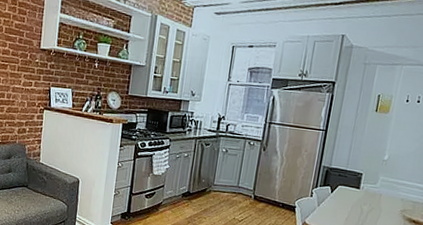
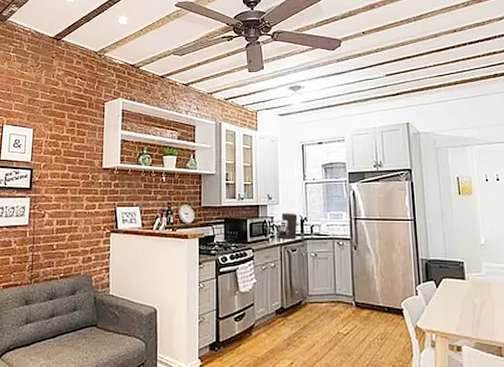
coffee maker: none [194,109,217,135] -> present [276,213,298,240]

